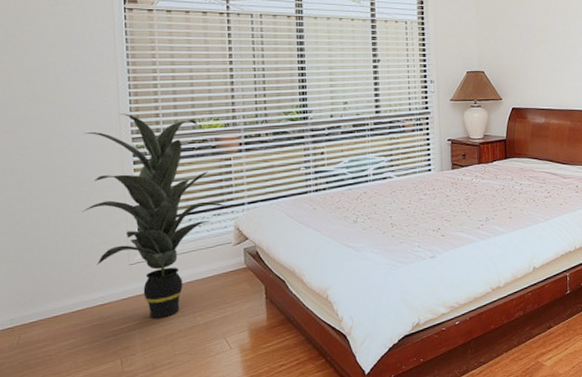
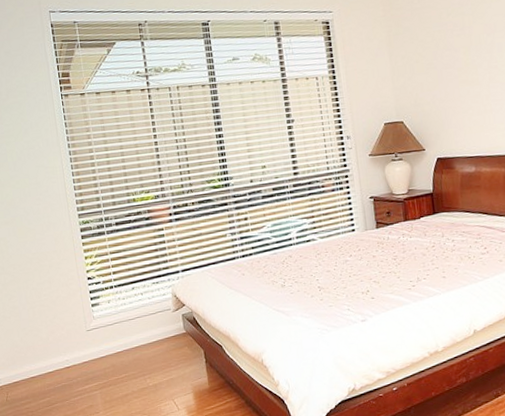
indoor plant: present [81,113,228,319] -> none [40,192,165,380]

